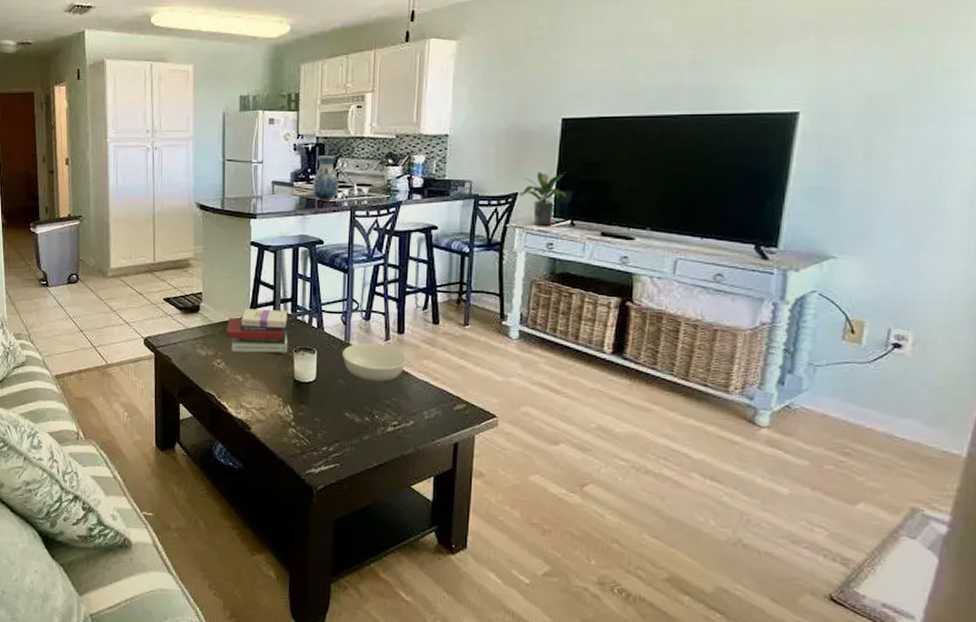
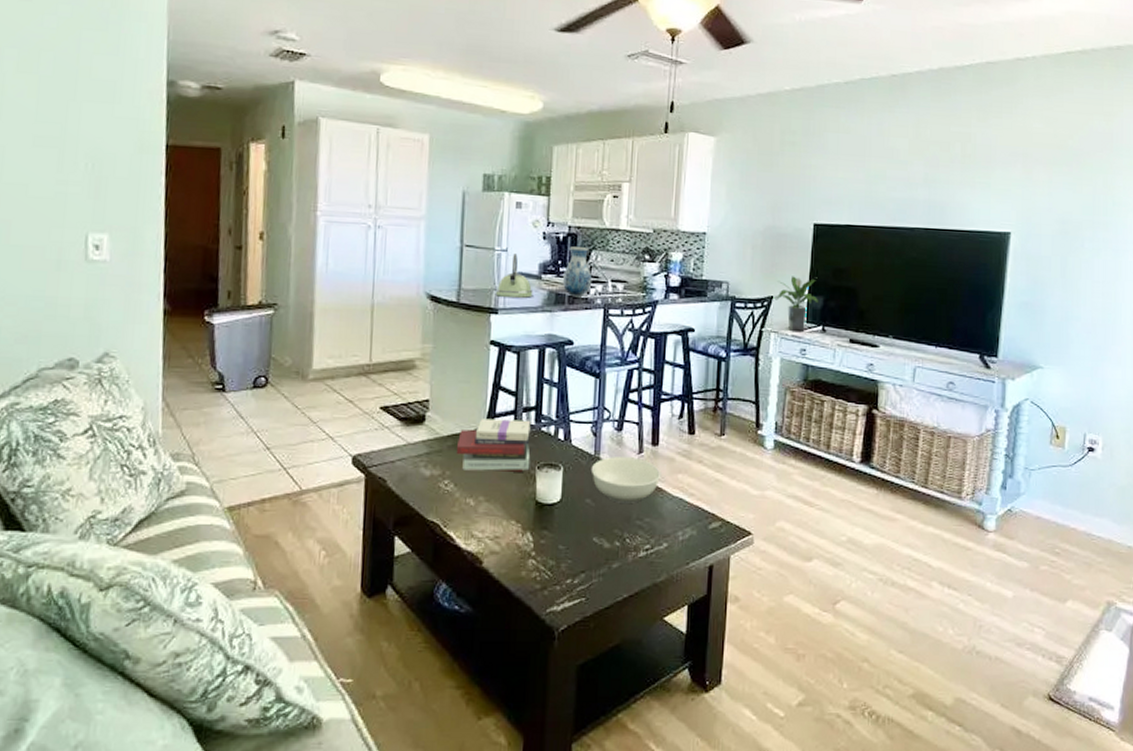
kettle: none [253,165,287,205] -> present [495,253,533,299]

